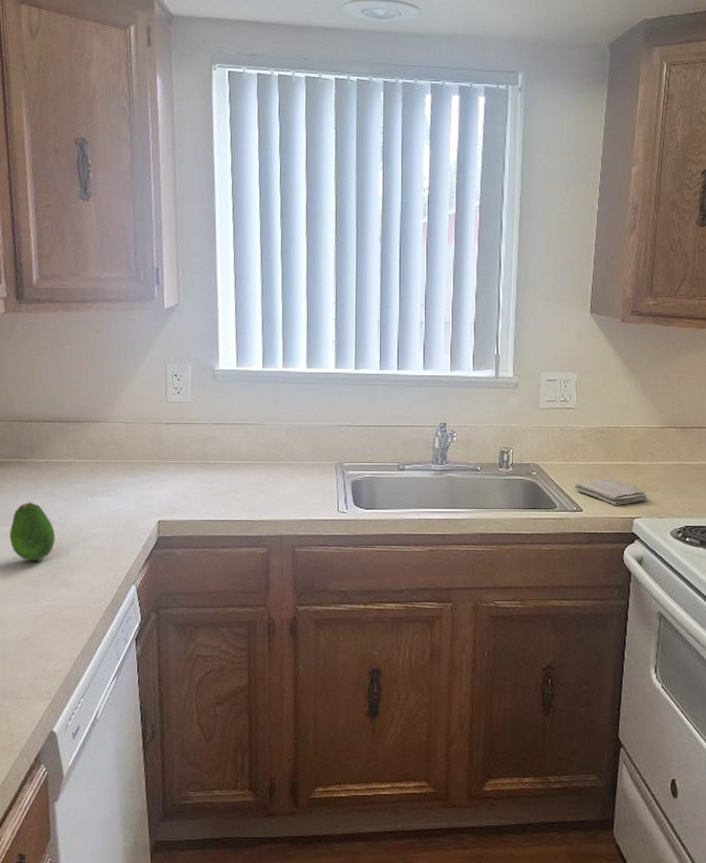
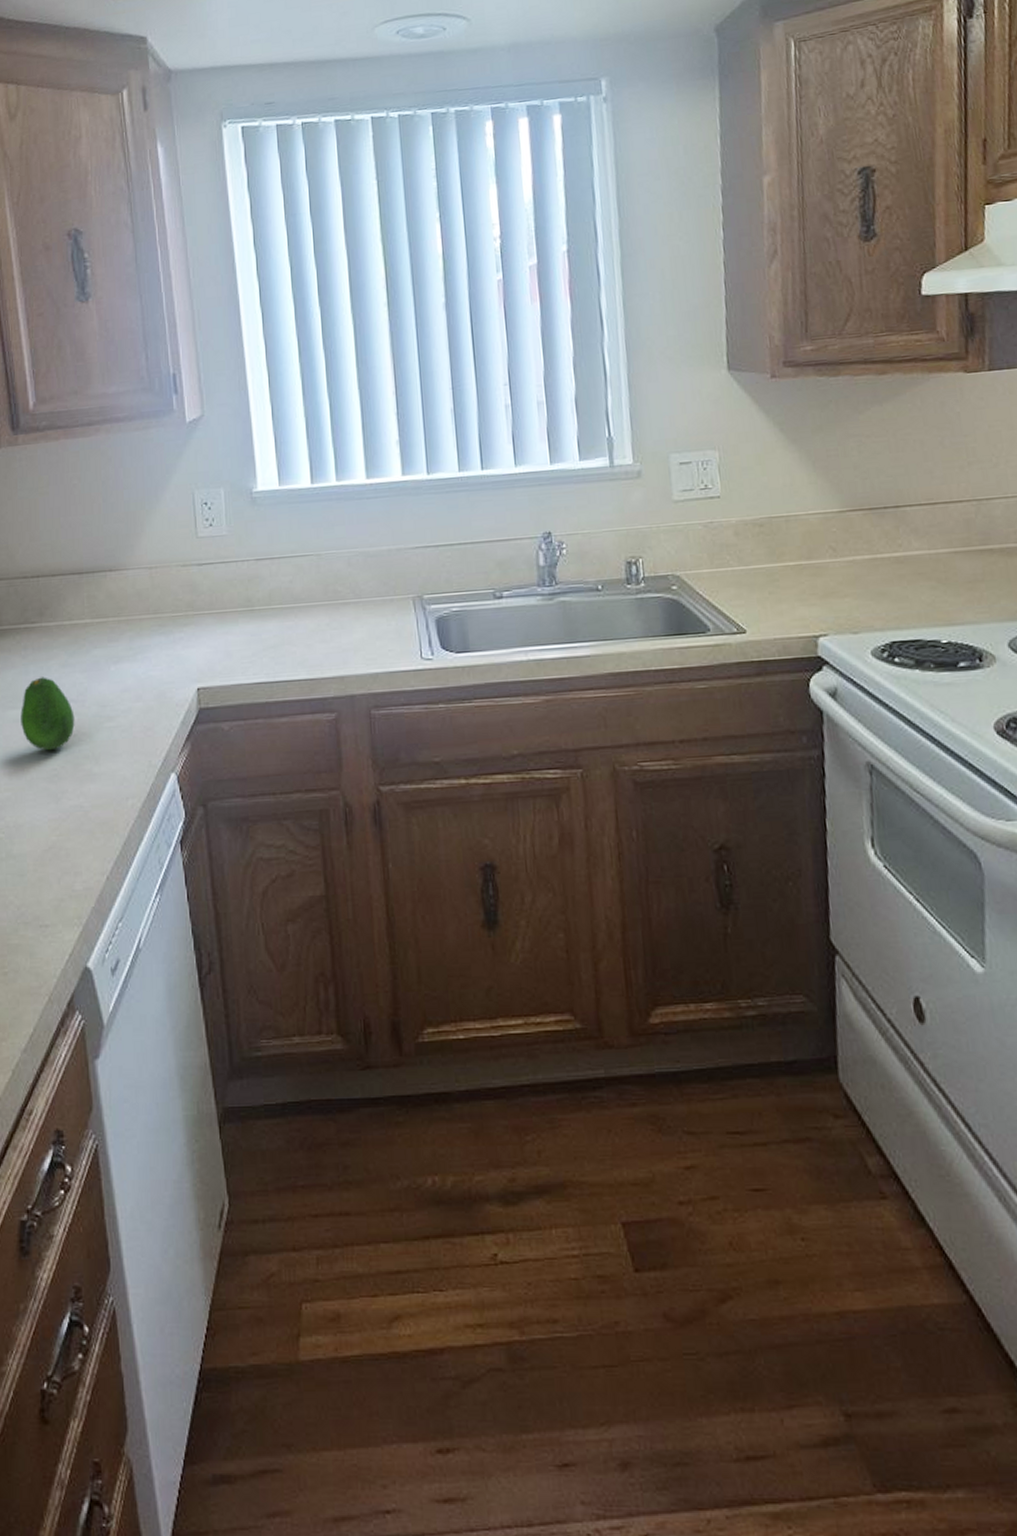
washcloth: present [575,478,647,506] -> none [731,585,833,623]

